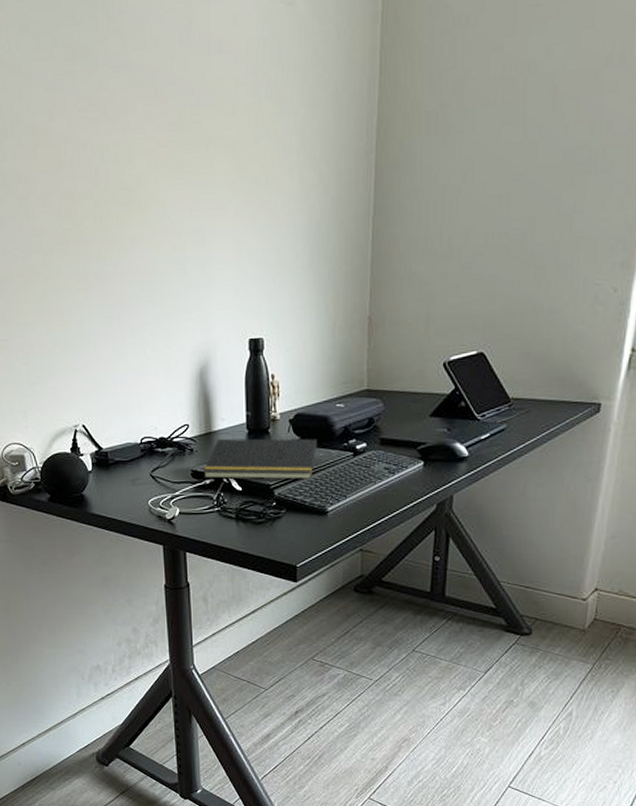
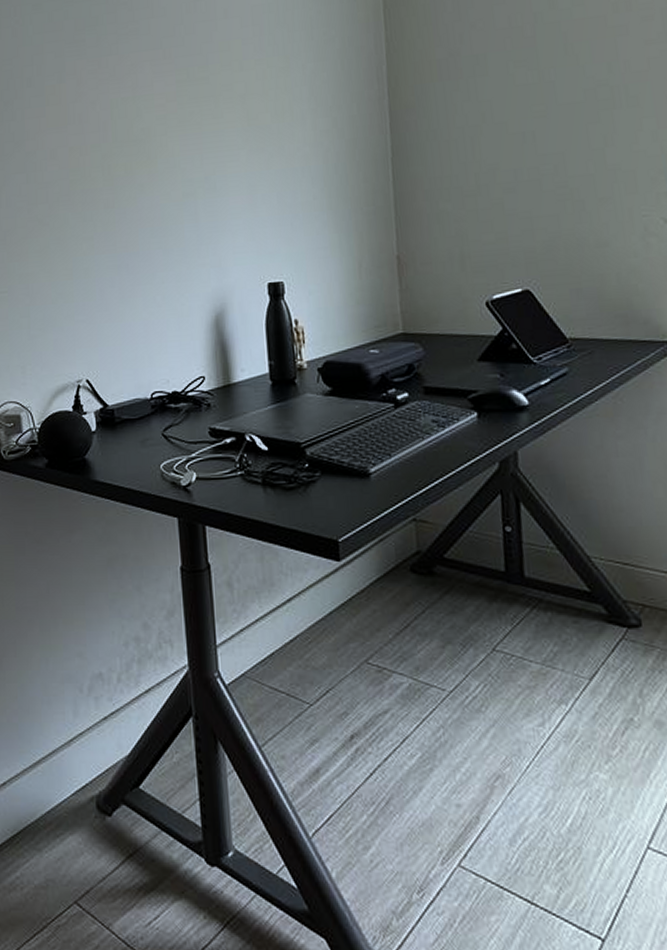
notepad: present [204,438,317,480] -> none [223,389,352,438]

